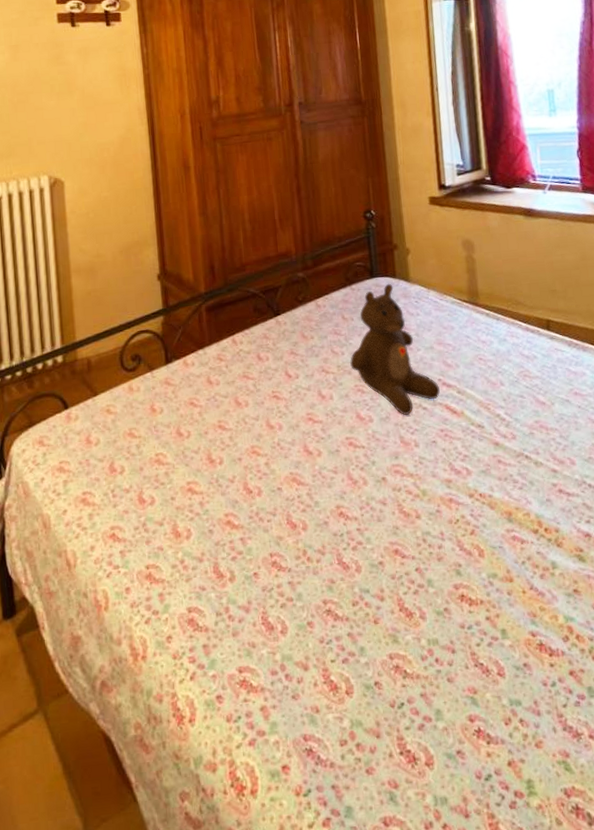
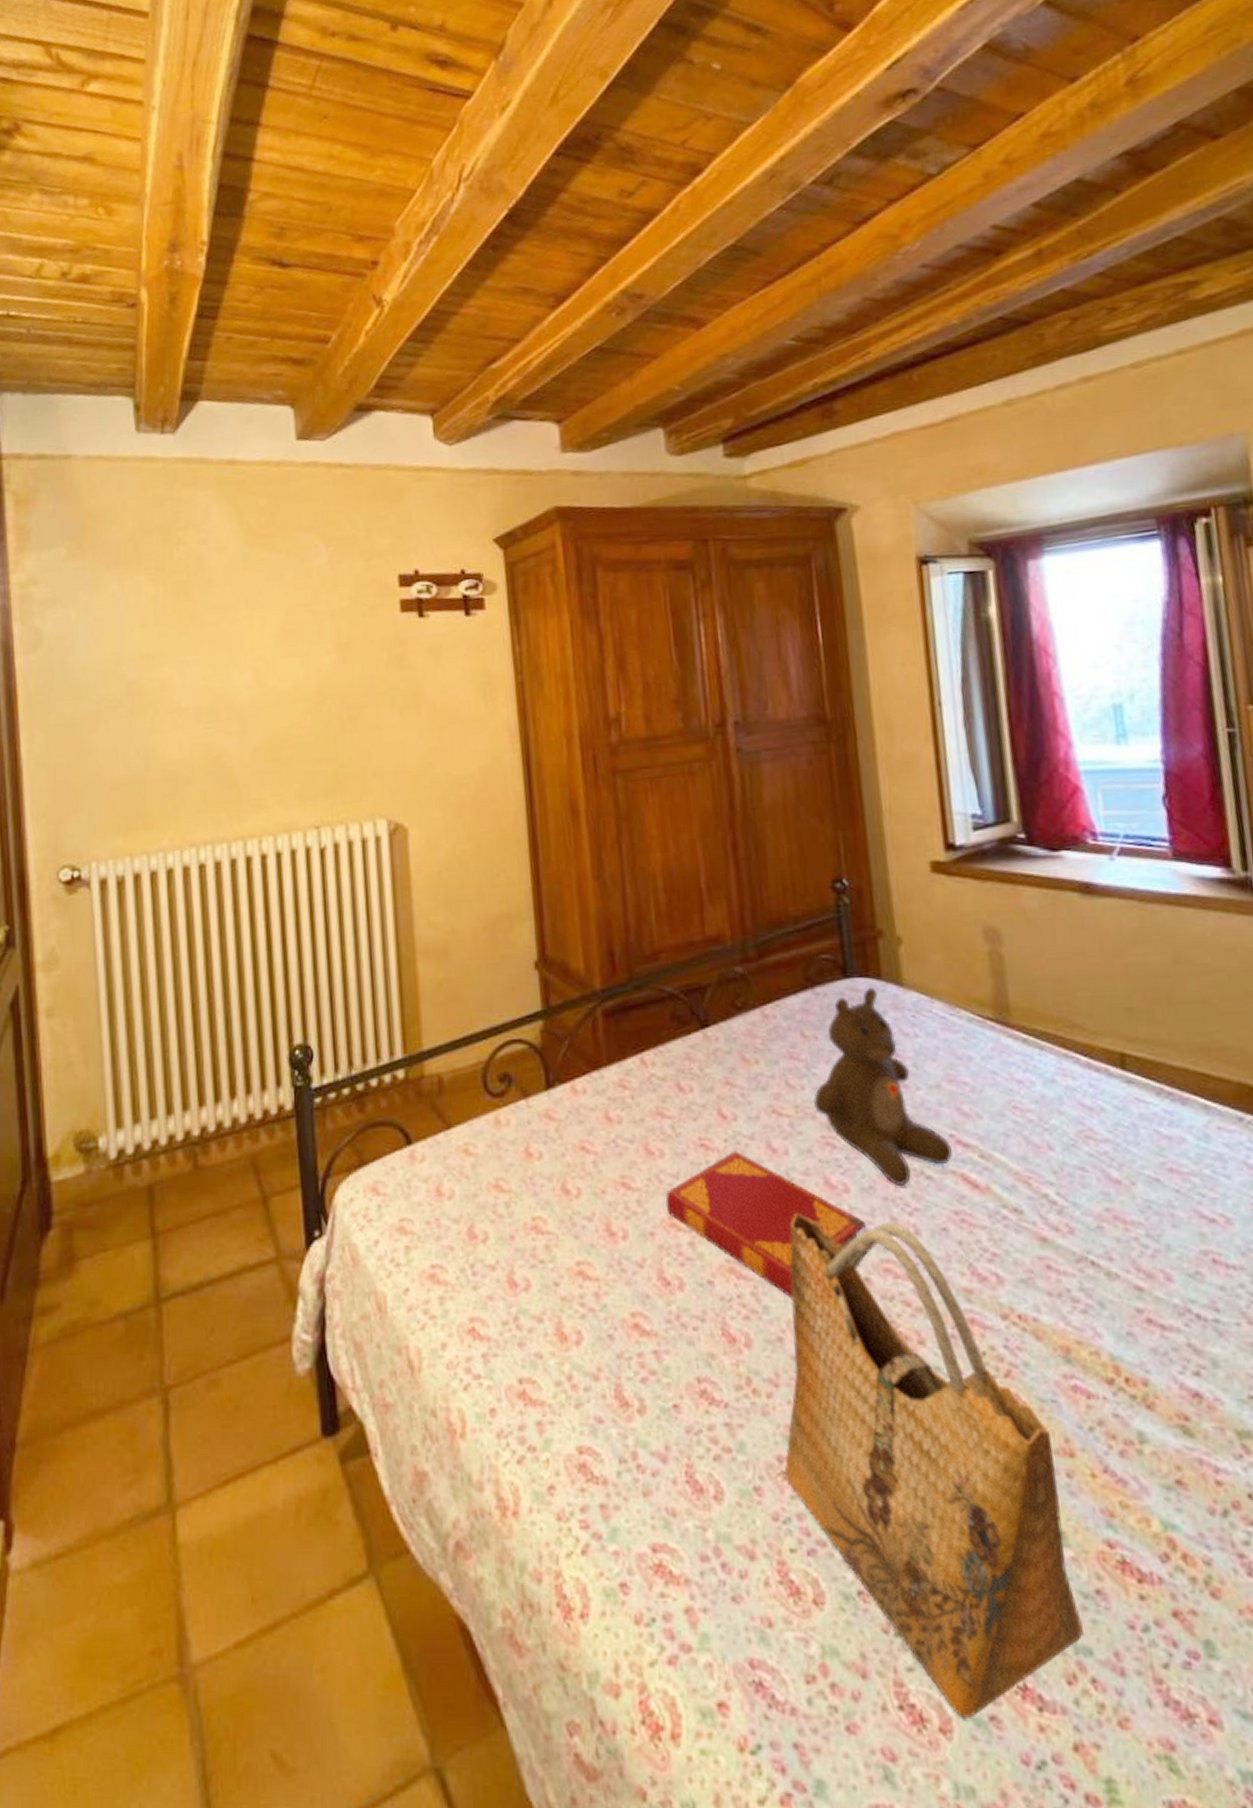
hardback book: none [249,398,384,496] -> present [665,1150,867,1299]
grocery bag: none [327,438,516,755] -> present [784,1214,1083,1718]

